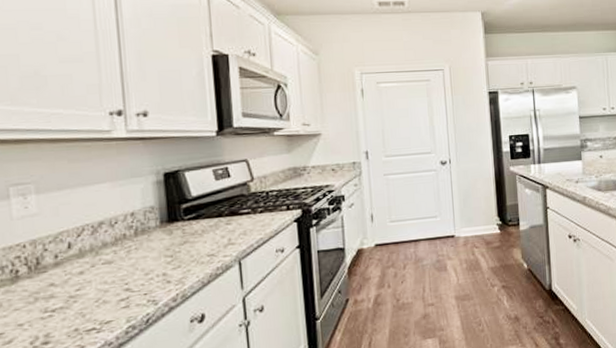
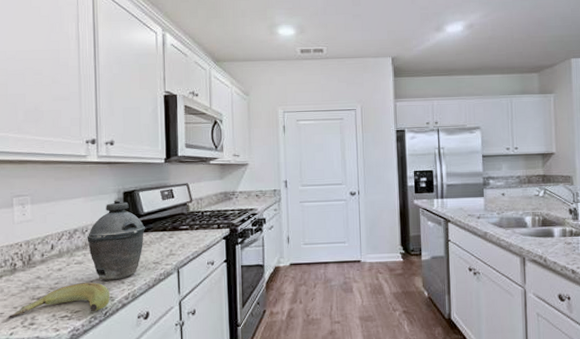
banana: none [10,284,152,339] -> present [8,282,110,318]
kettle: none [117,182,196,282] -> present [87,200,146,281]

